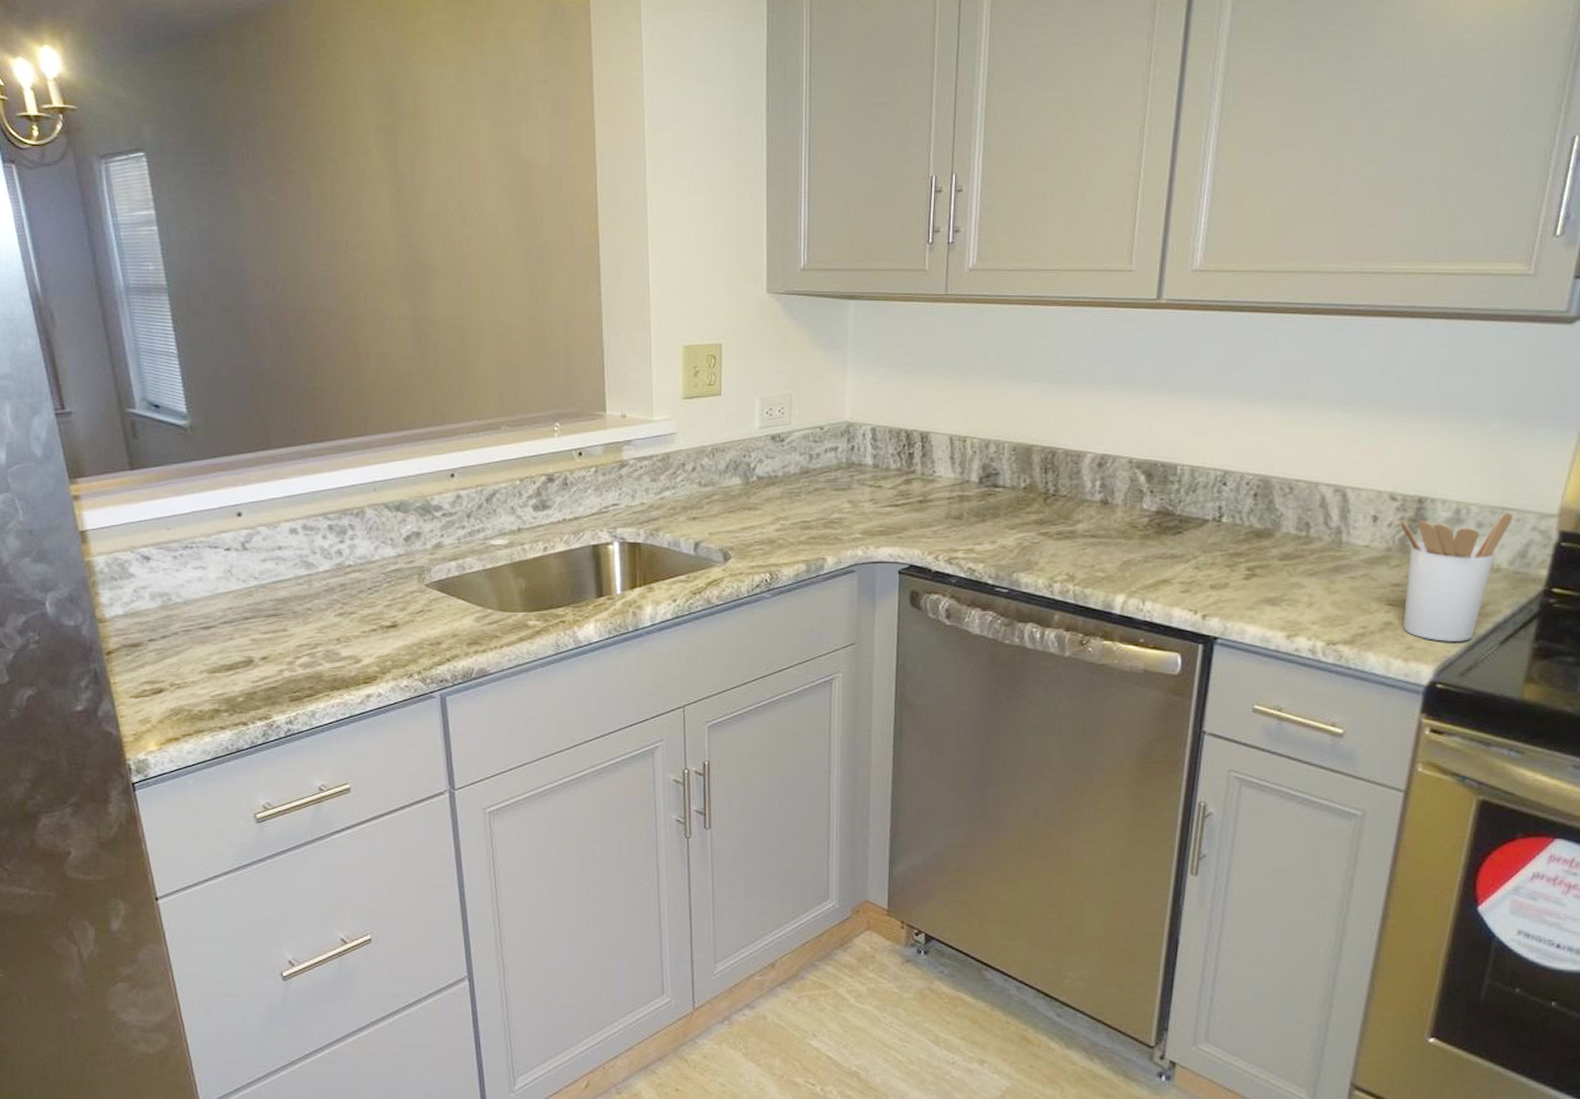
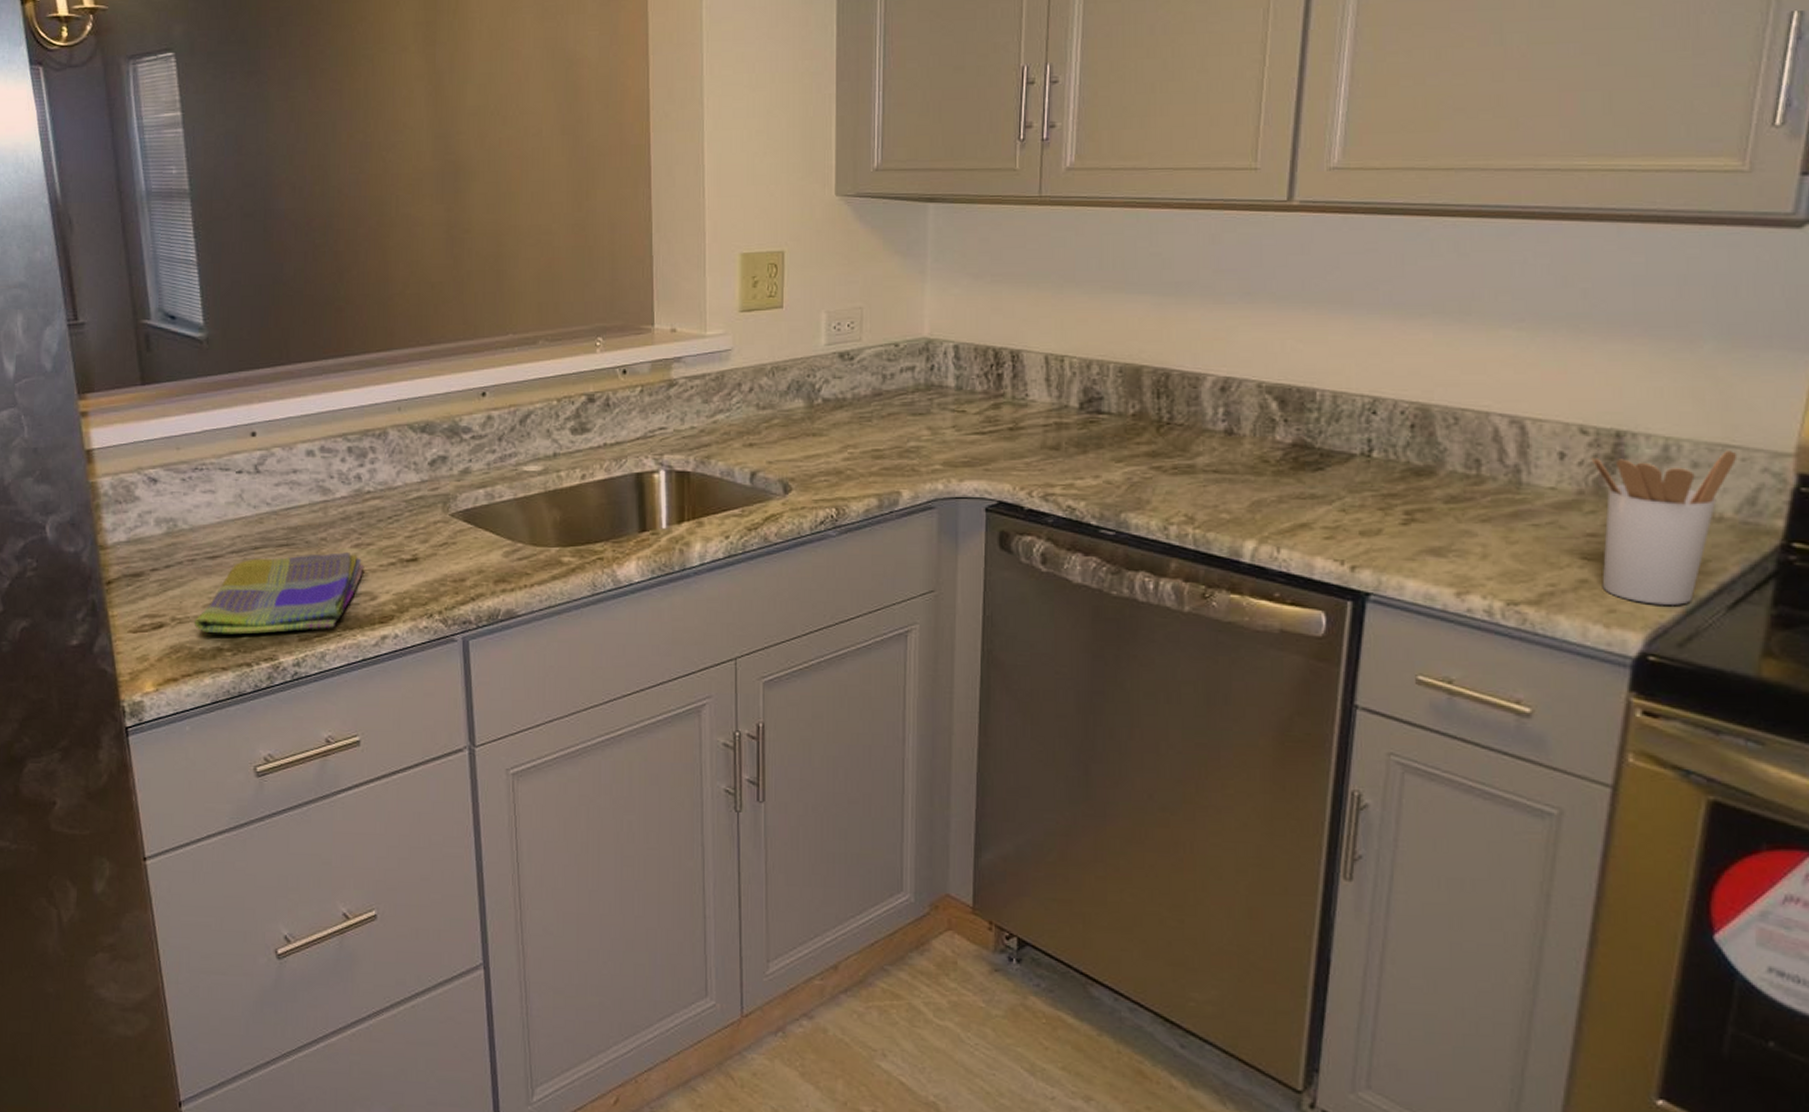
dish towel: none [191,621,348,697] -> present [193,552,365,635]

